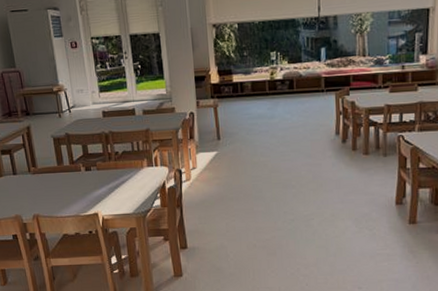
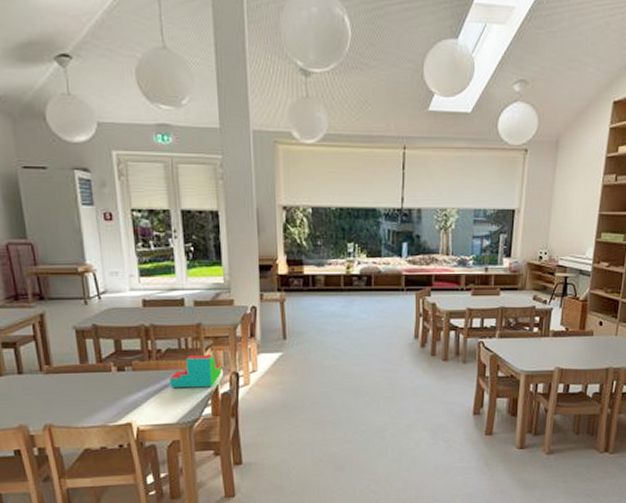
toy blocks: none [126,155,168,184] -> present [169,355,223,388]

